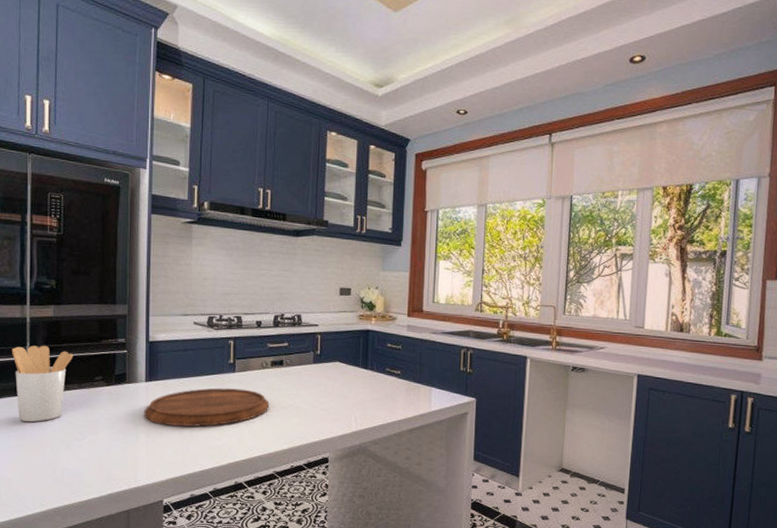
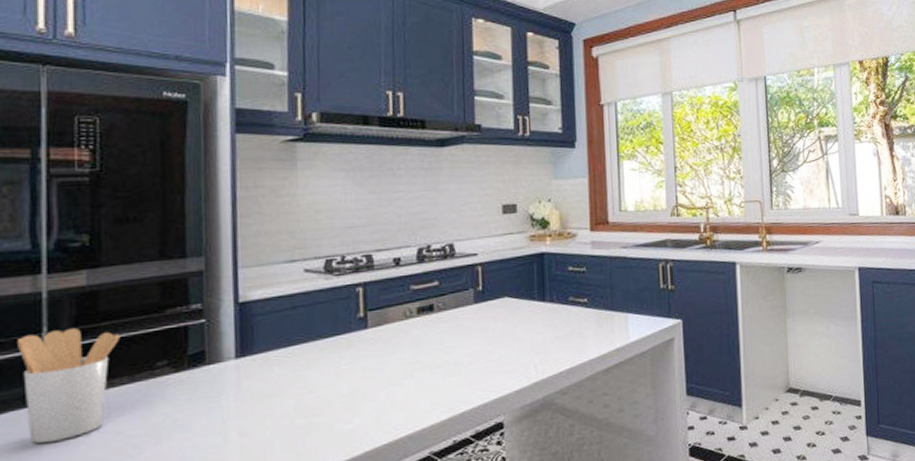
cutting board: present [144,388,270,427] -> none [235,349,419,415]

